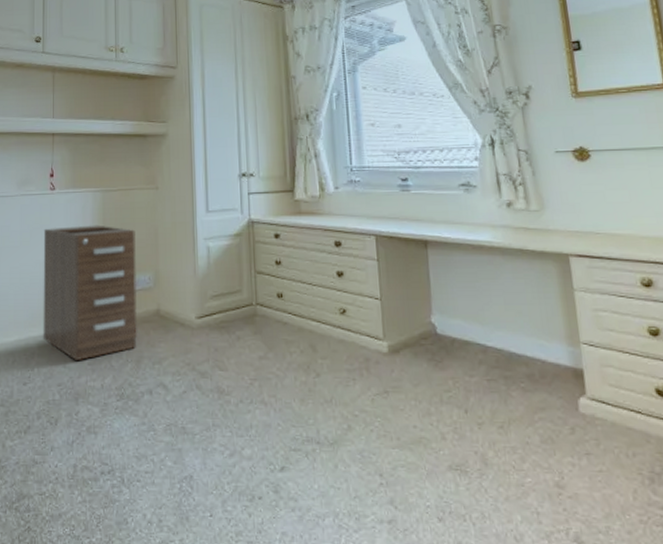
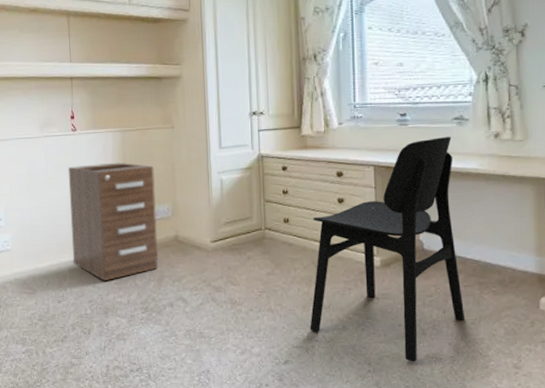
chair: none [309,204,492,475] -> present [310,136,466,362]

